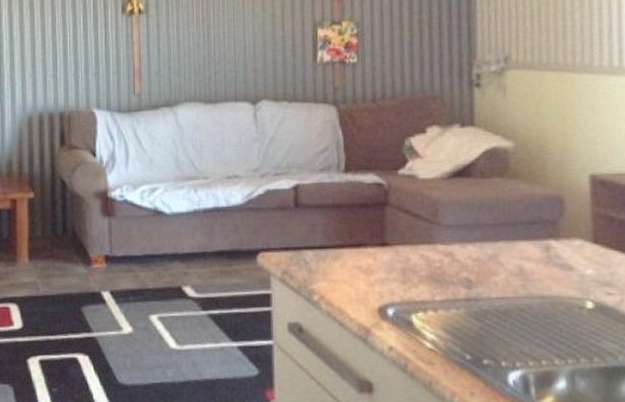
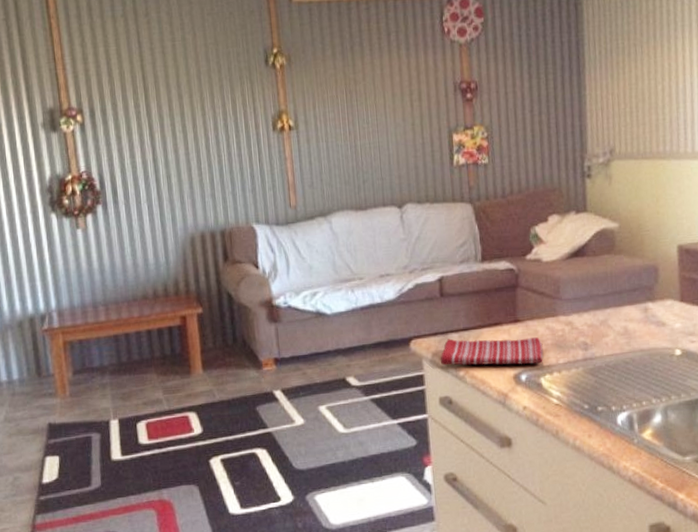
dish towel: none [291,256,416,298] -> present [440,337,543,366]

